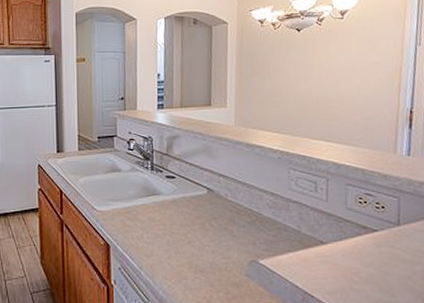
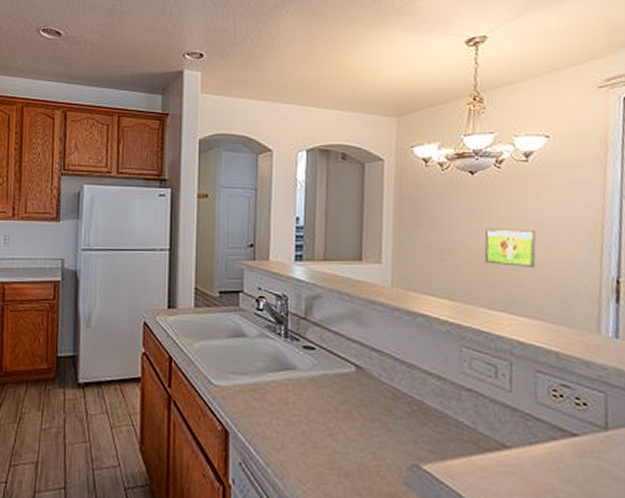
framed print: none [308,74,349,104] -> present [484,228,536,267]

